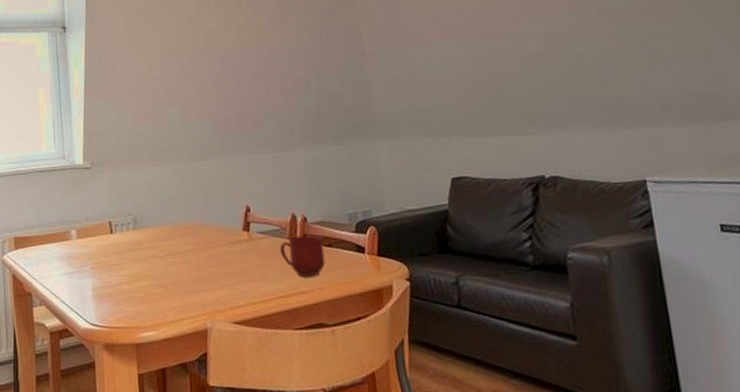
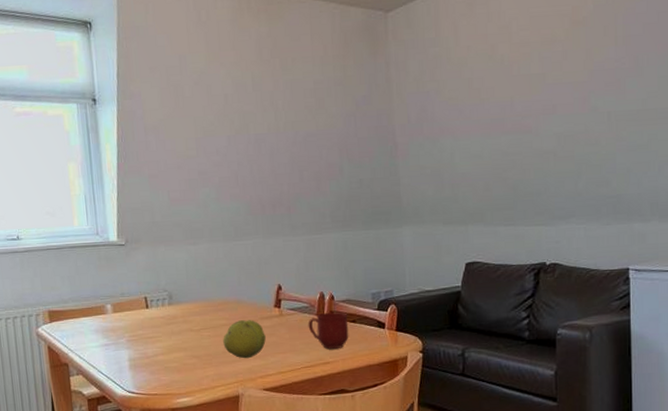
fruit: none [189,245,235,288] -> present [223,320,266,359]

